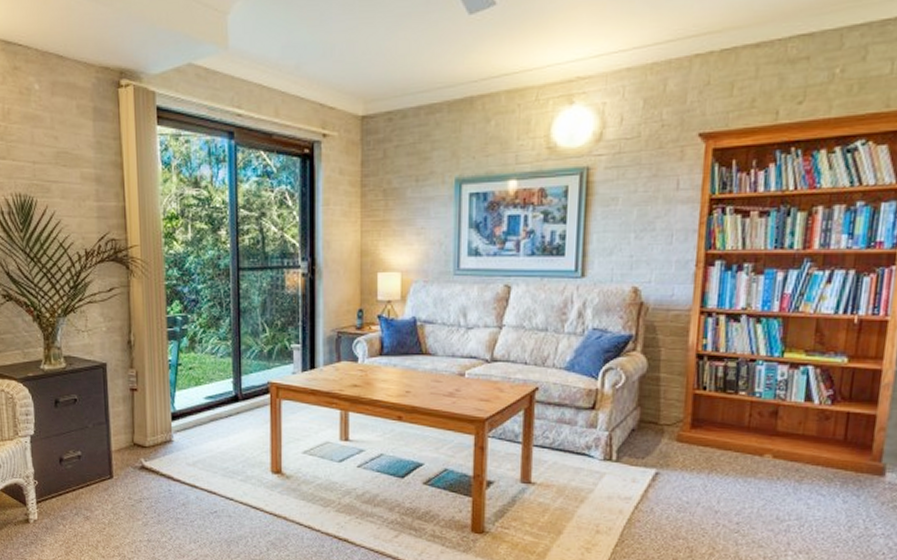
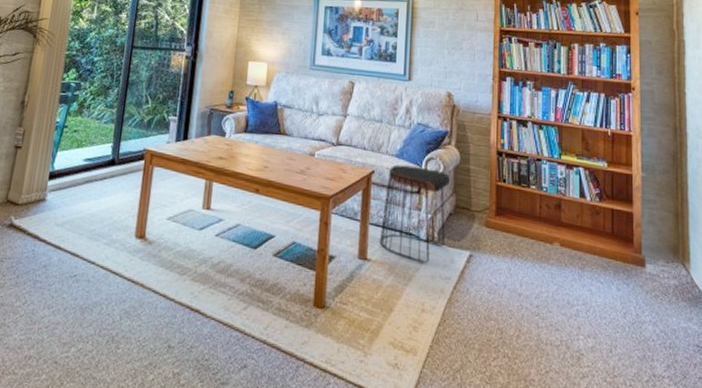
stool: none [545,378,635,485] -> present [379,164,451,264]

